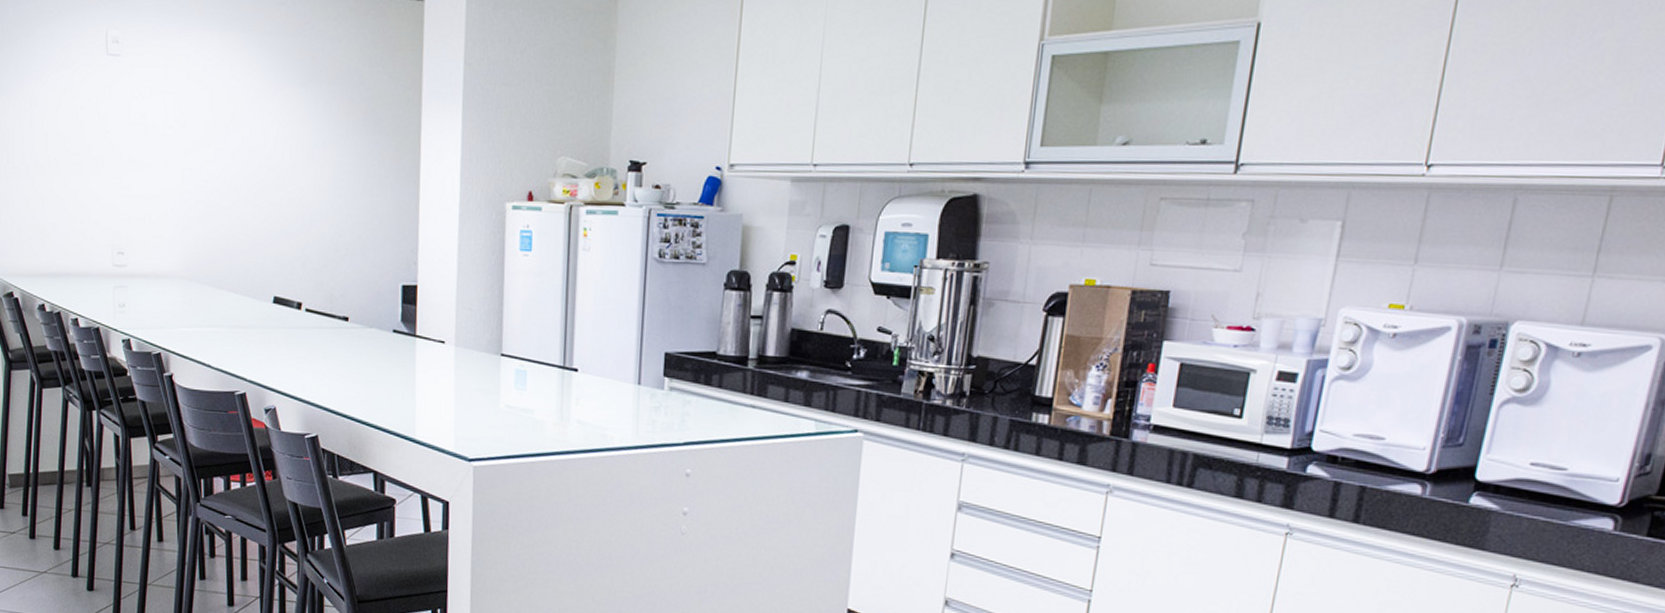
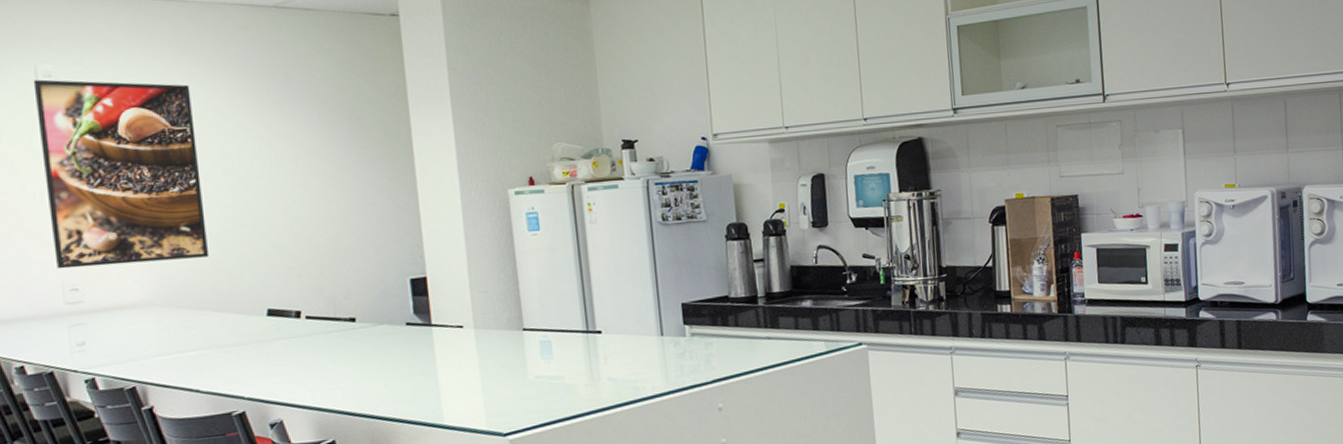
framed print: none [104,45,231,237] -> present [33,79,208,269]

